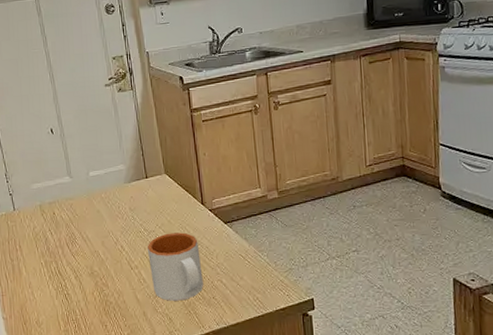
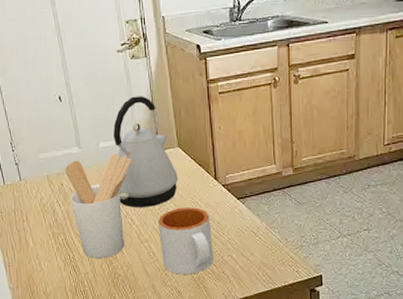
utensil holder: none [56,181,121,286] -> present [64,153,132,258]
kettle: none [102,126,166,235] -> present [113,96,178,208]

